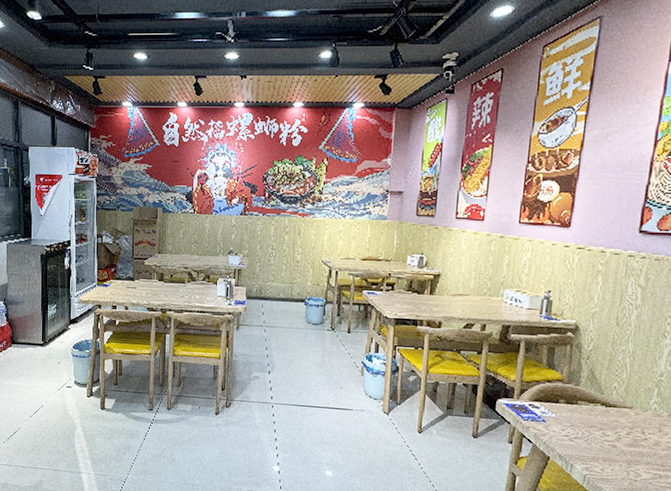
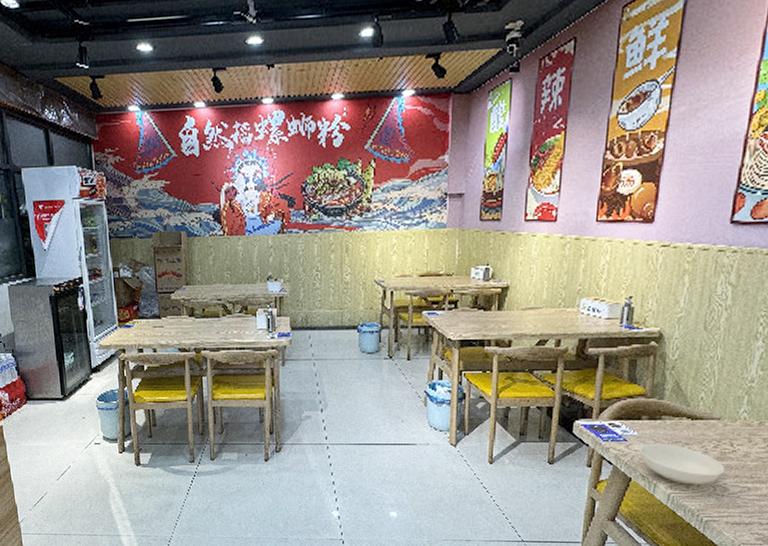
bowl: none [557,425,637,469] -> present [639,443,725,485]

